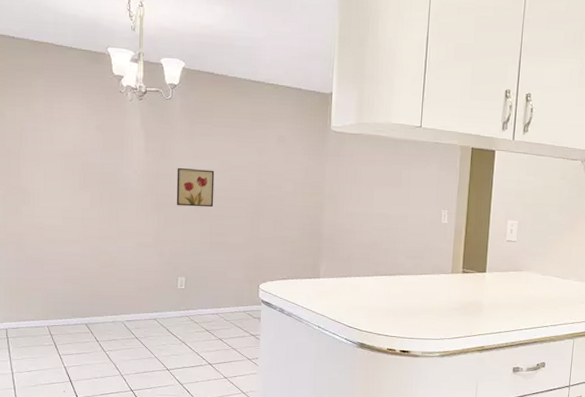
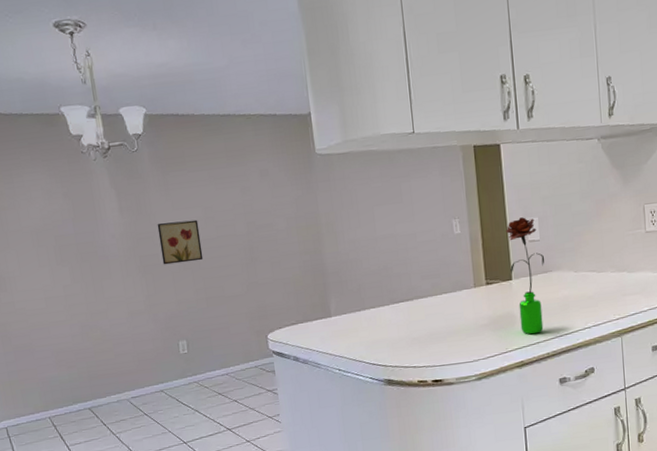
flower: none [486,218,517,324] -> present [506,217,544,335]

